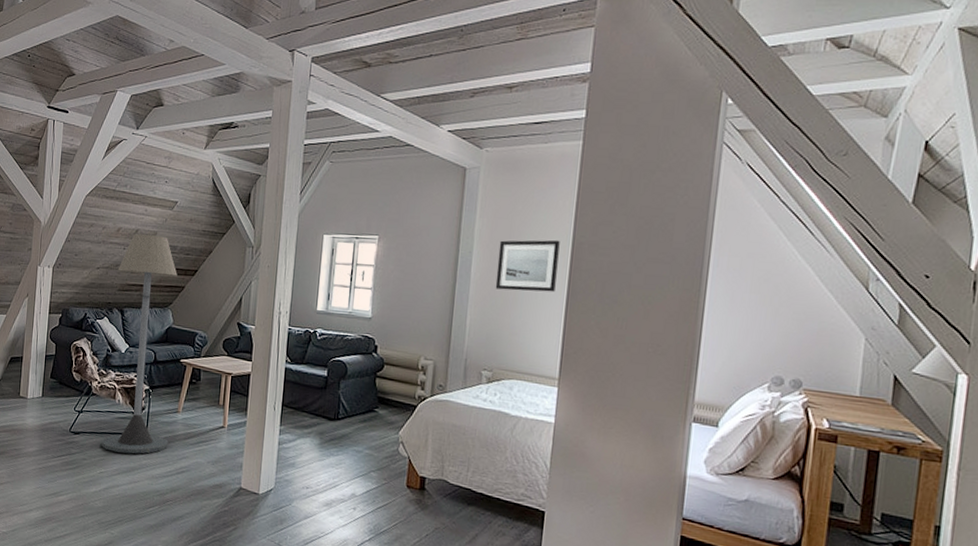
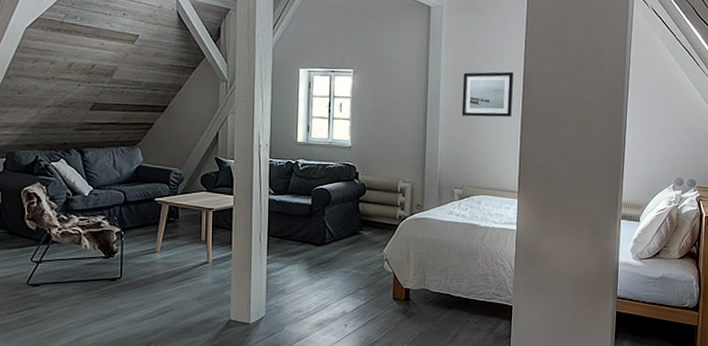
floor lamp: present [101,234,177,454] -> none [67,69,147,300]

